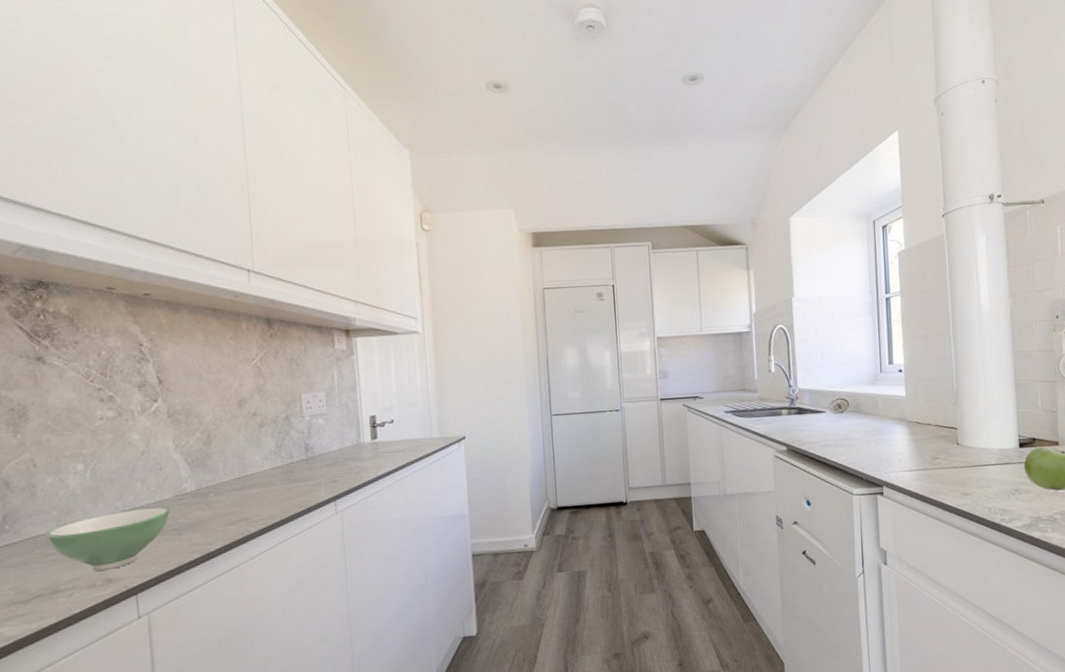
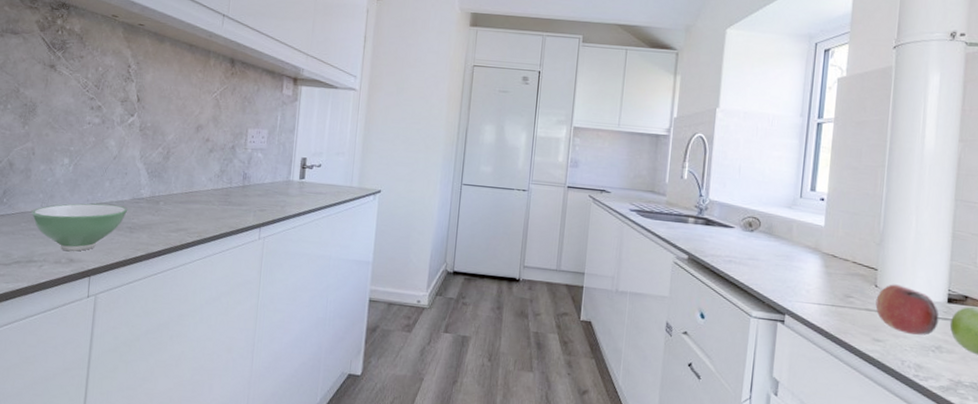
fruit: none [959,439,1015,483] -> present [875,284,939,336]

